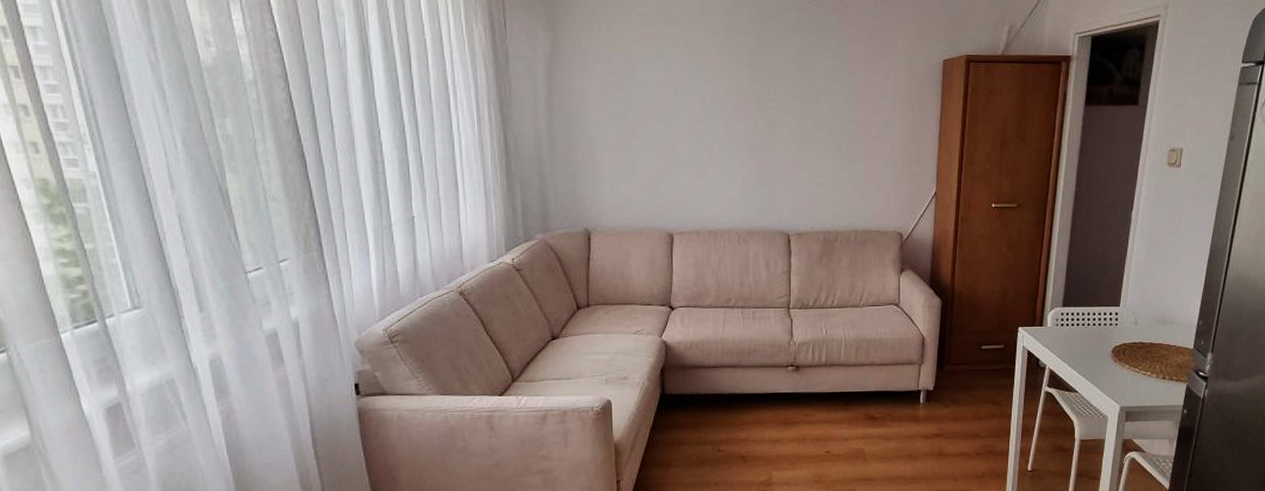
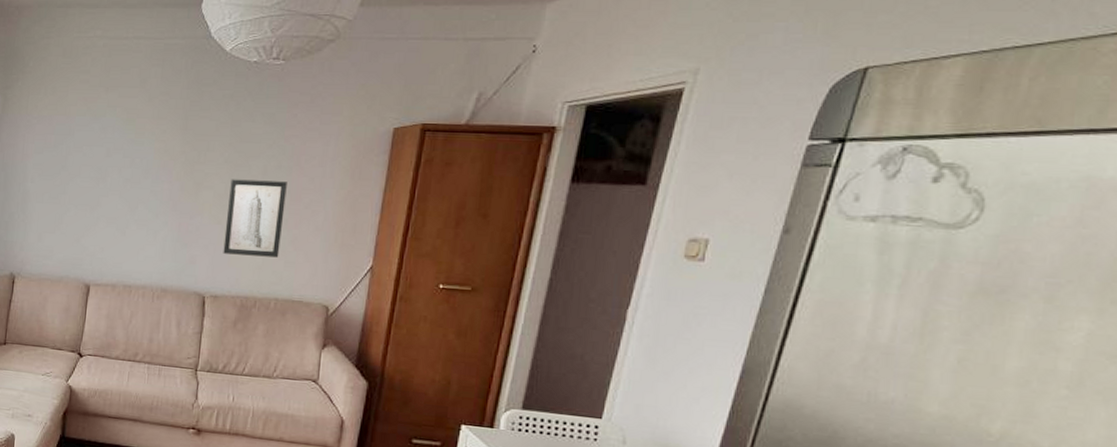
wall art: none [802,115,855,190] -> present [223,179,287,258]

